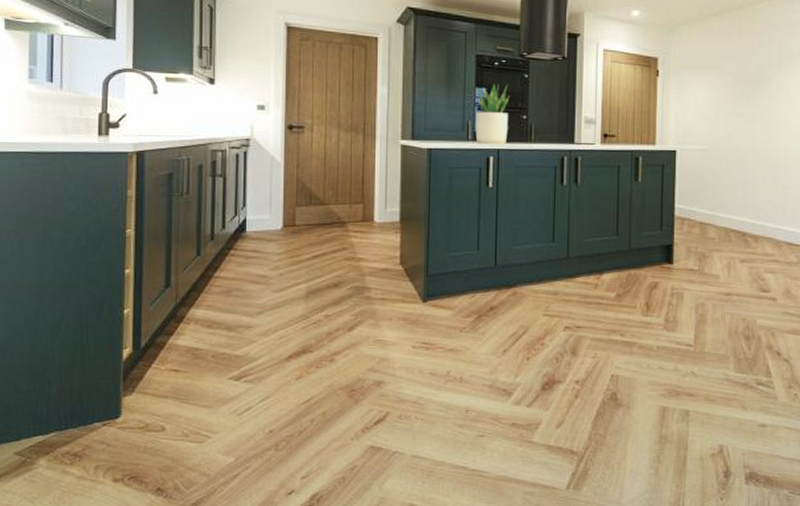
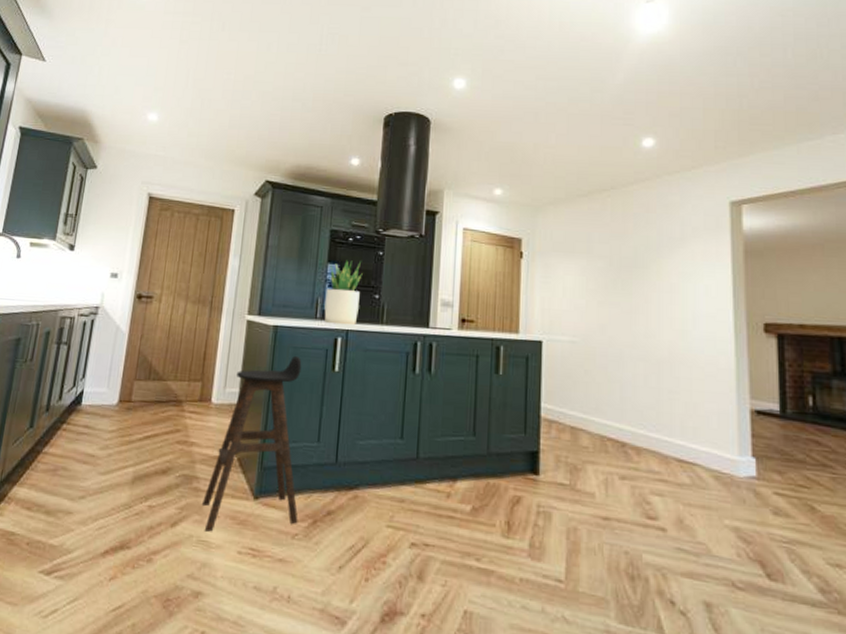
bar stool: none [374,176,465,333] -> present [201,356,302,533]

